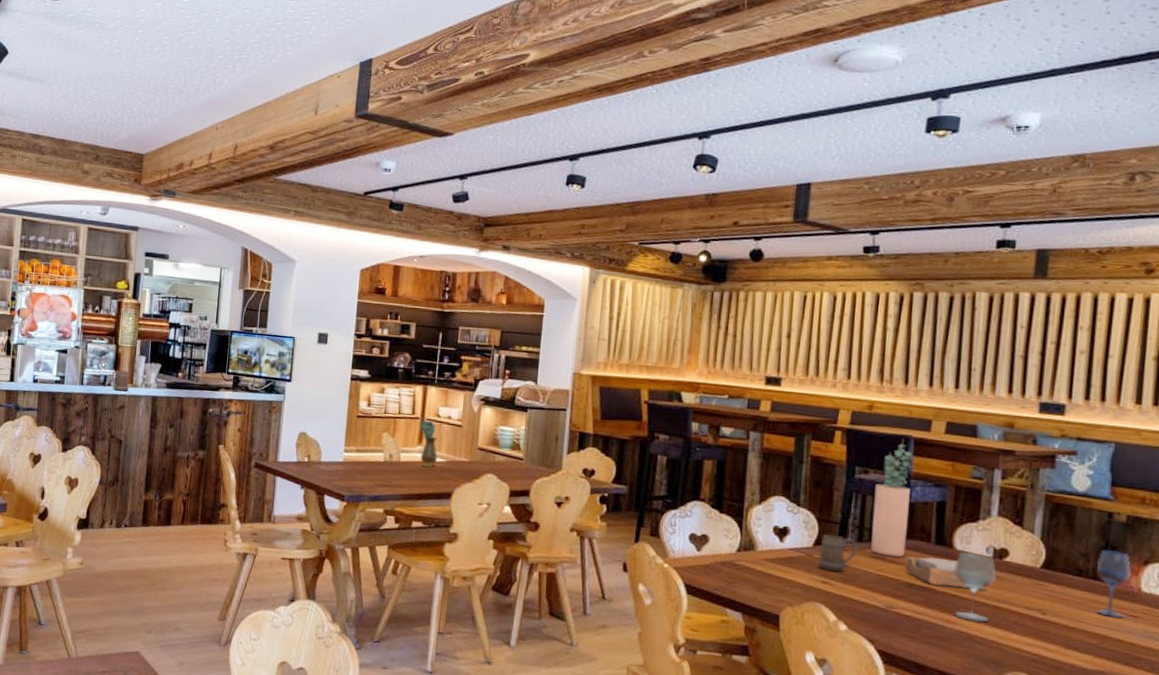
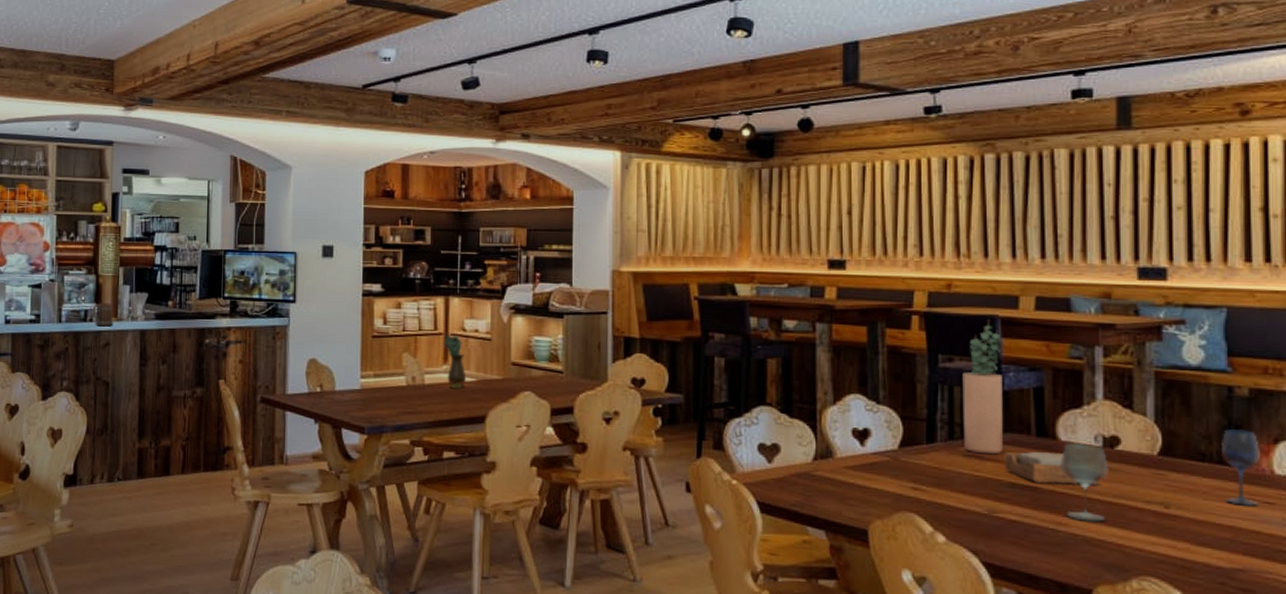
beer mug: present [818,534,858,573] -> none [906,434,949,476]

